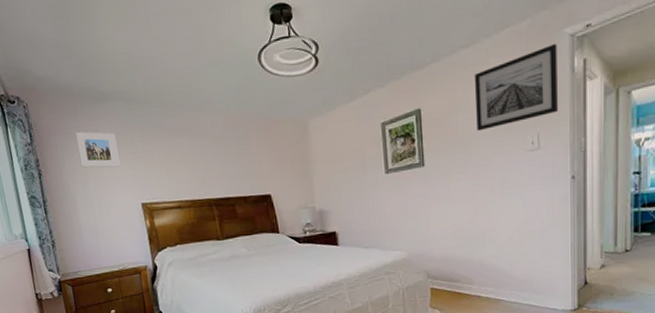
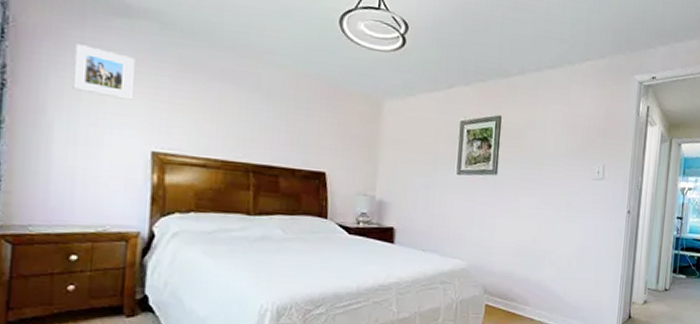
wall art: present [474,43,558,132] -> none [551,85,627,151]

